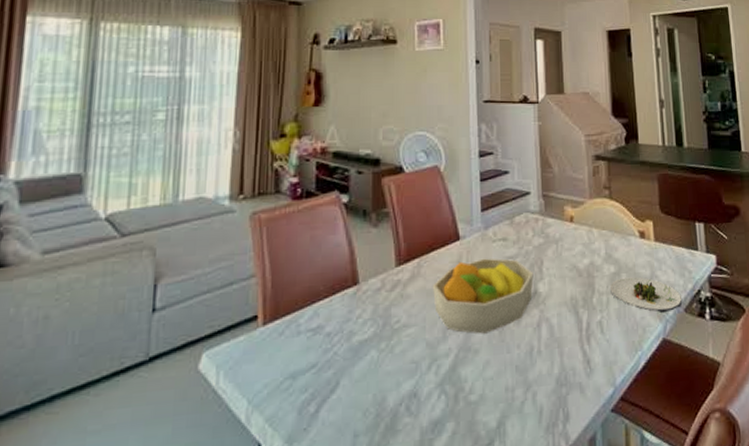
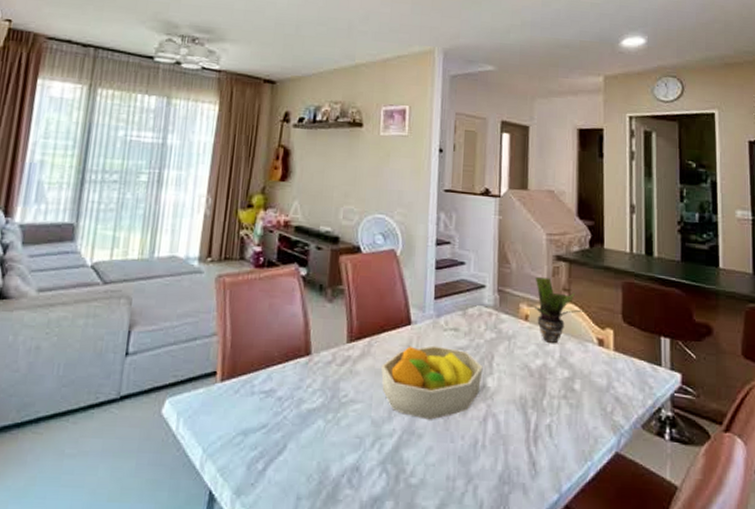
potted plant: none [575,178,628,242] -> present [531,277,587,344]
salad plate: present [609,276,683,313] -> none [561,384,640,427]

